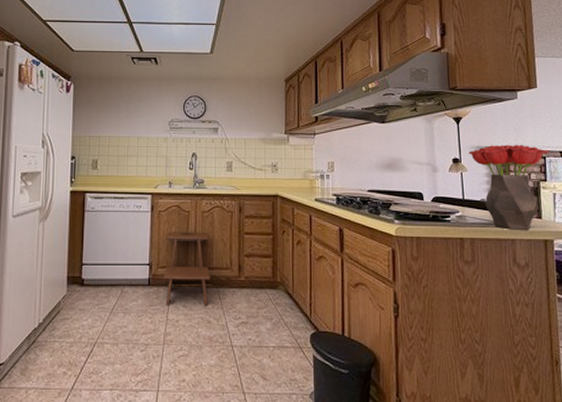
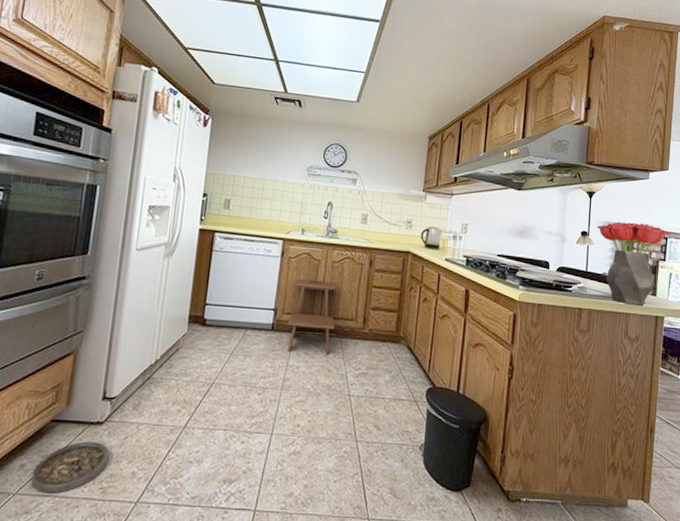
kettle: none [287,168,309,191] -> present [420,227,442,250]

